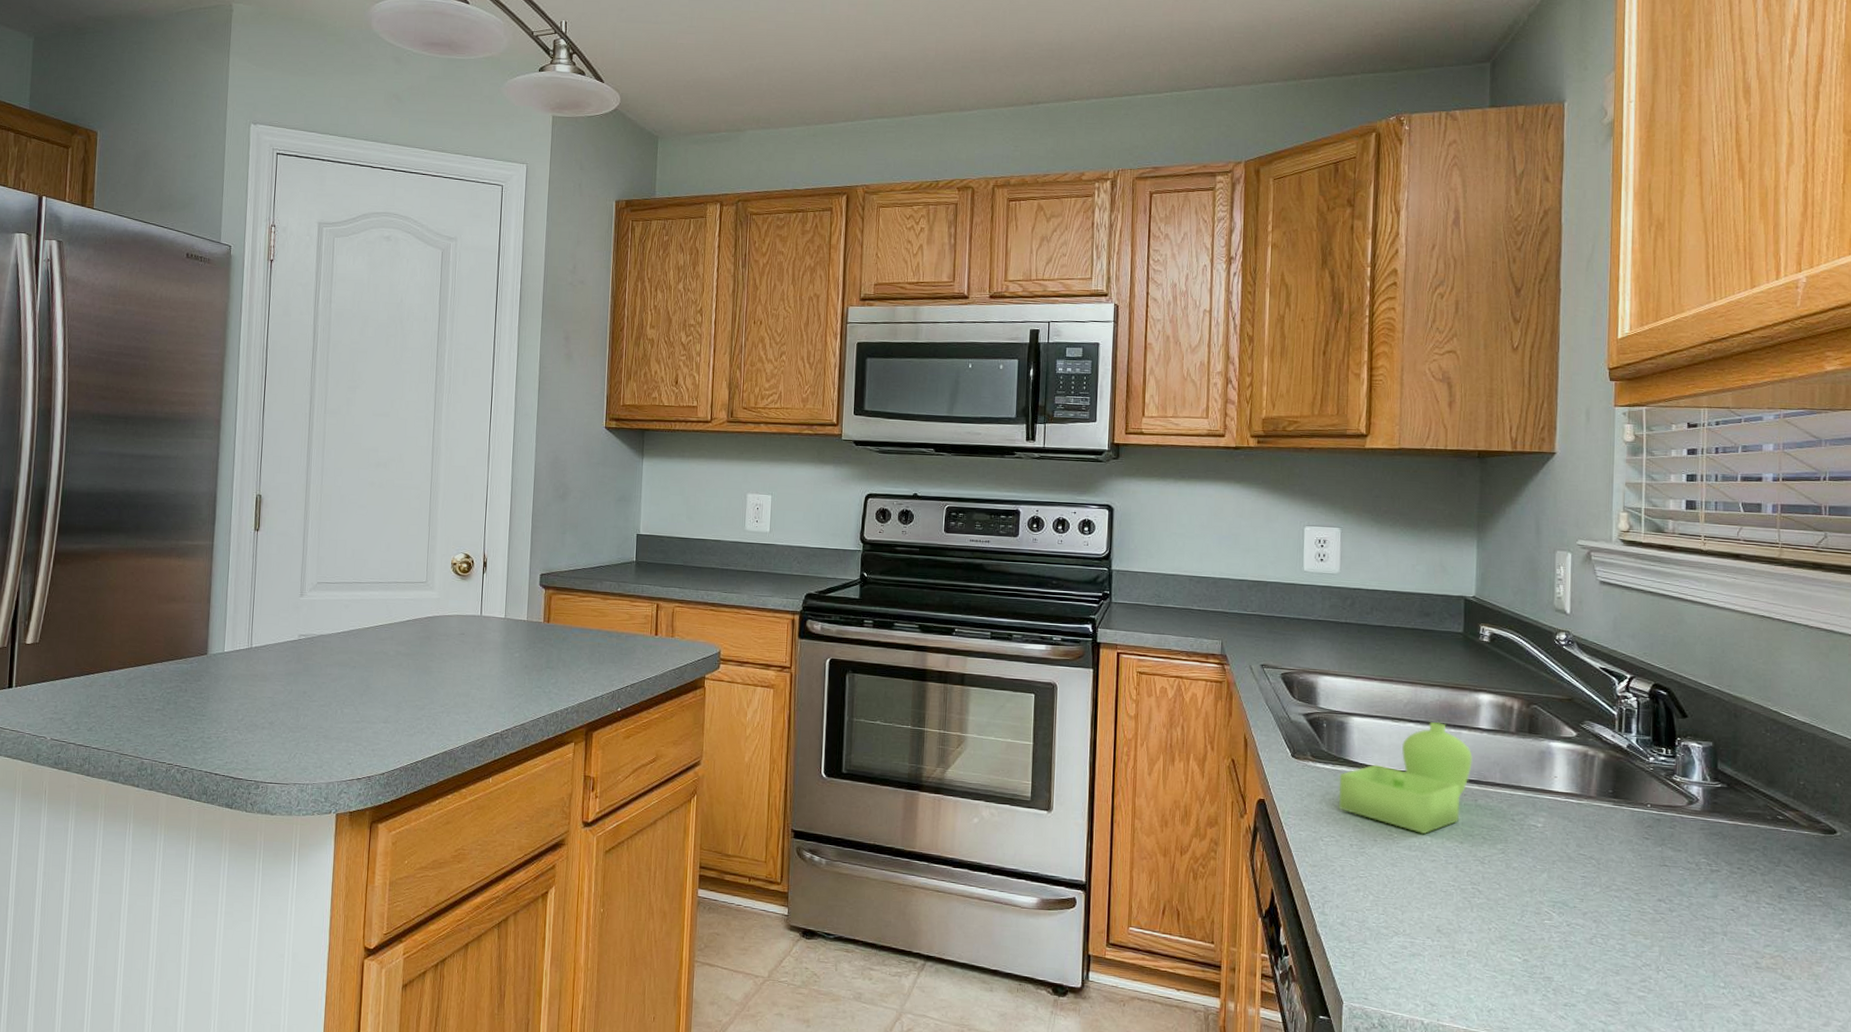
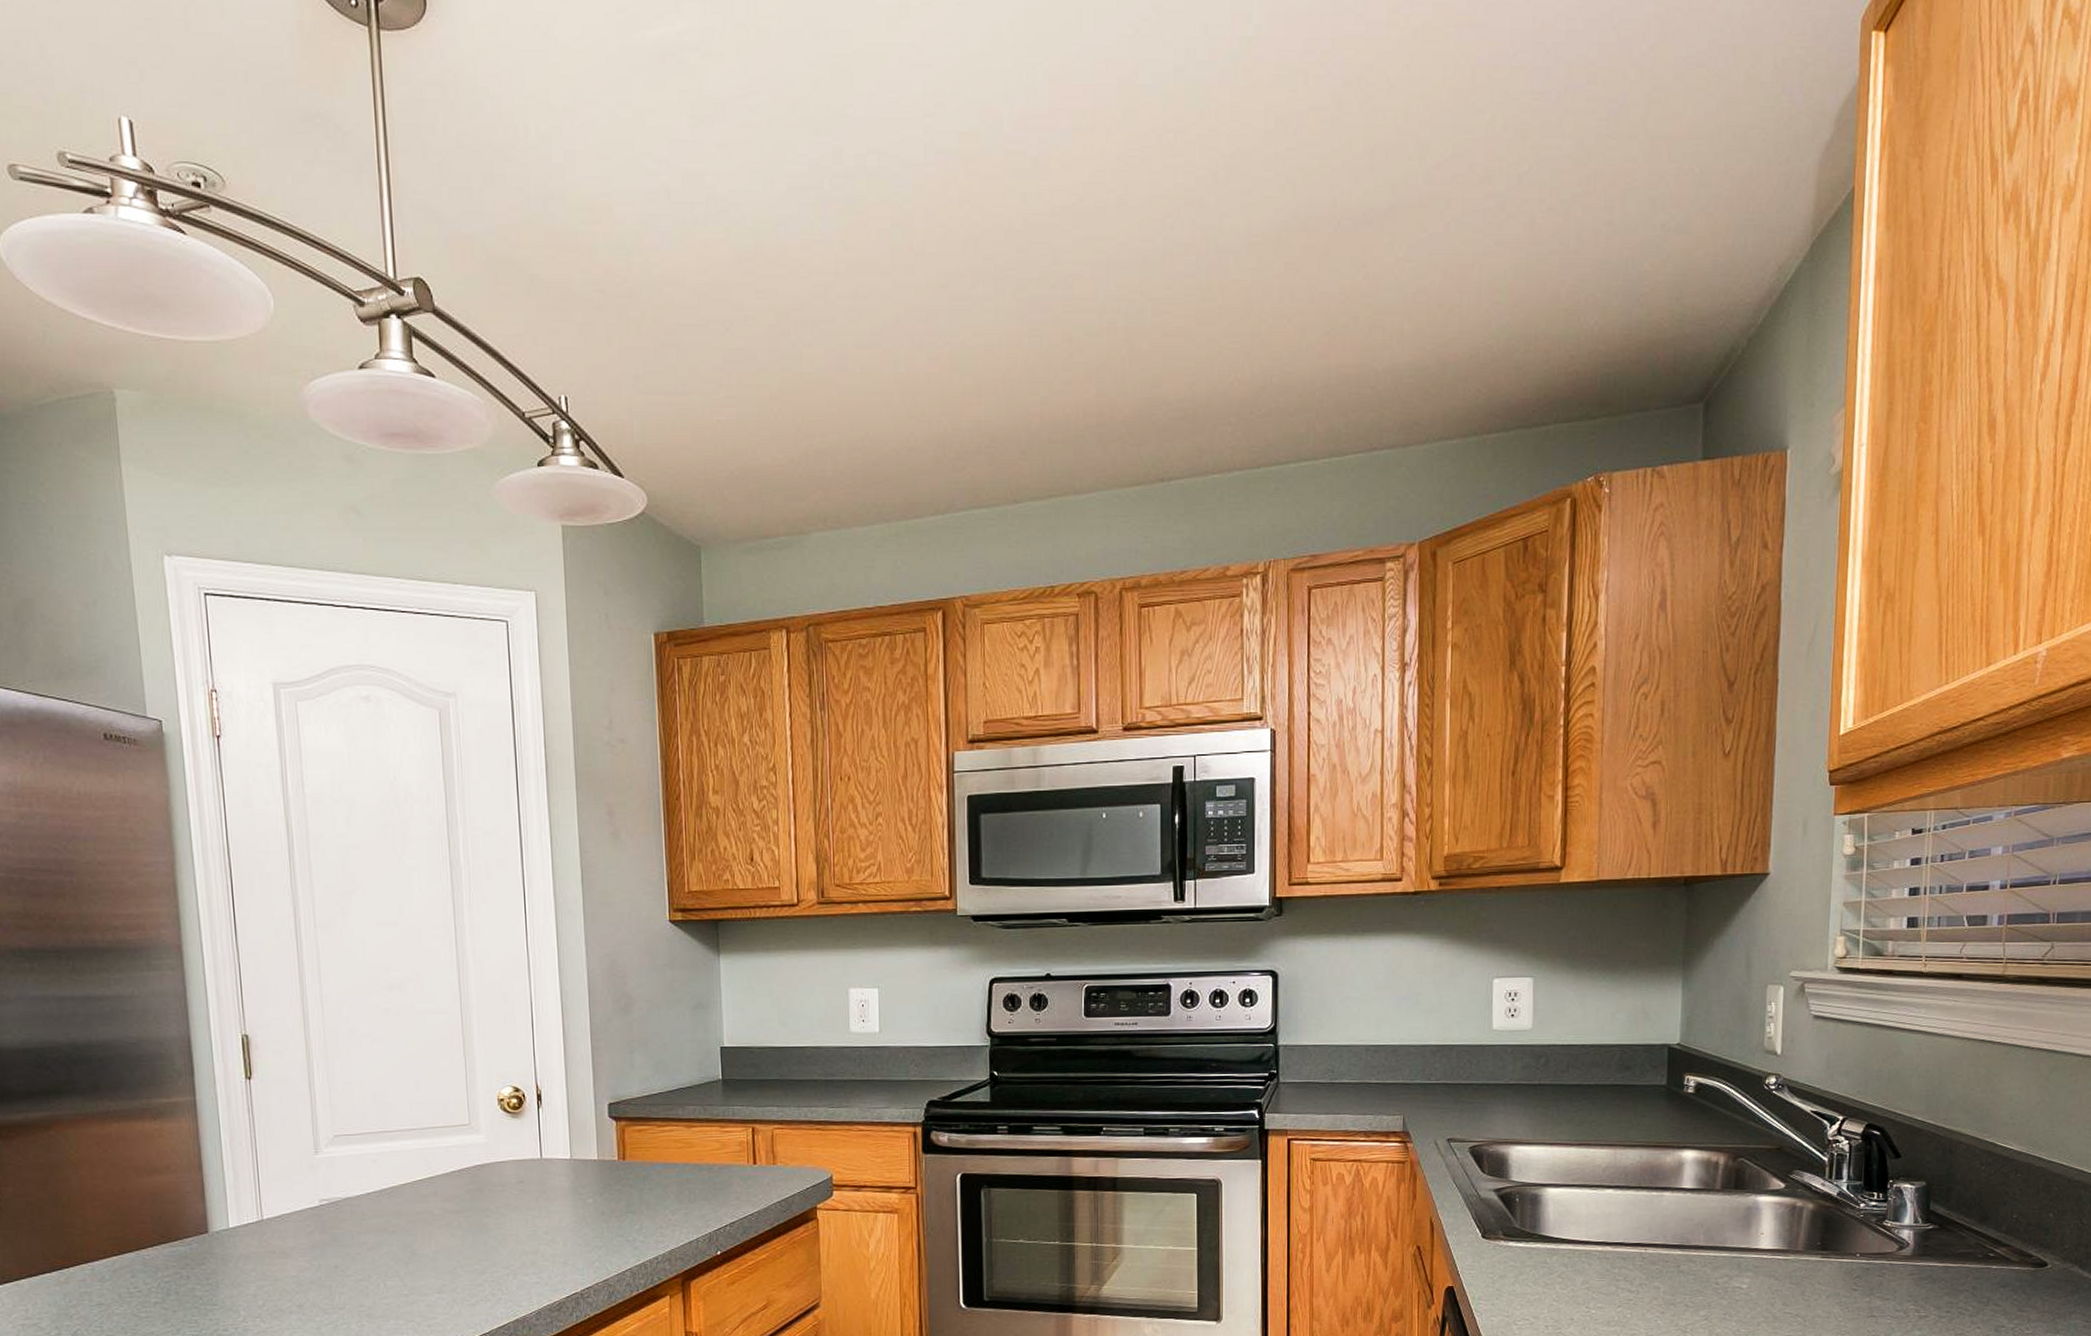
sugar bowl: present [1338,721,1473,835] -> none [1532,1185,1675,1308]

